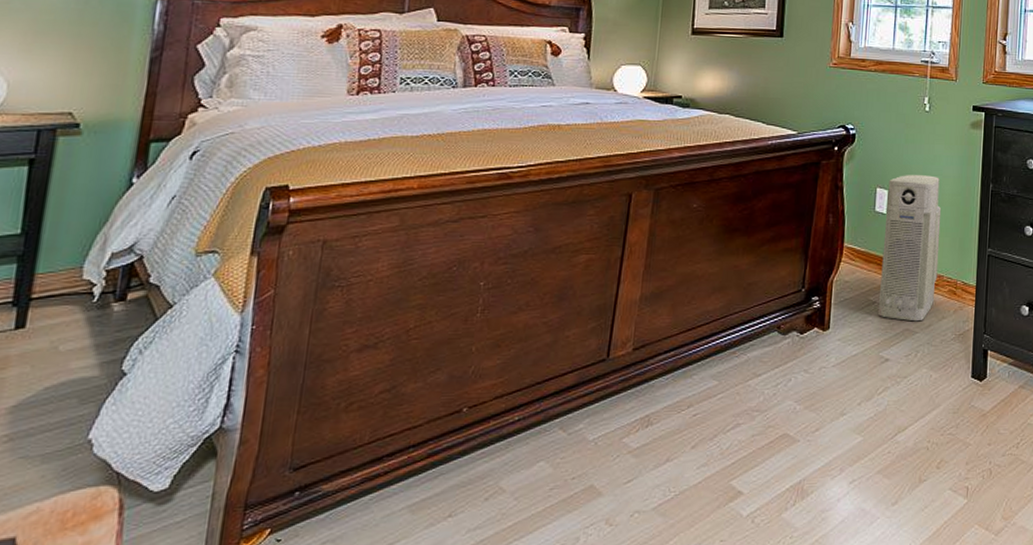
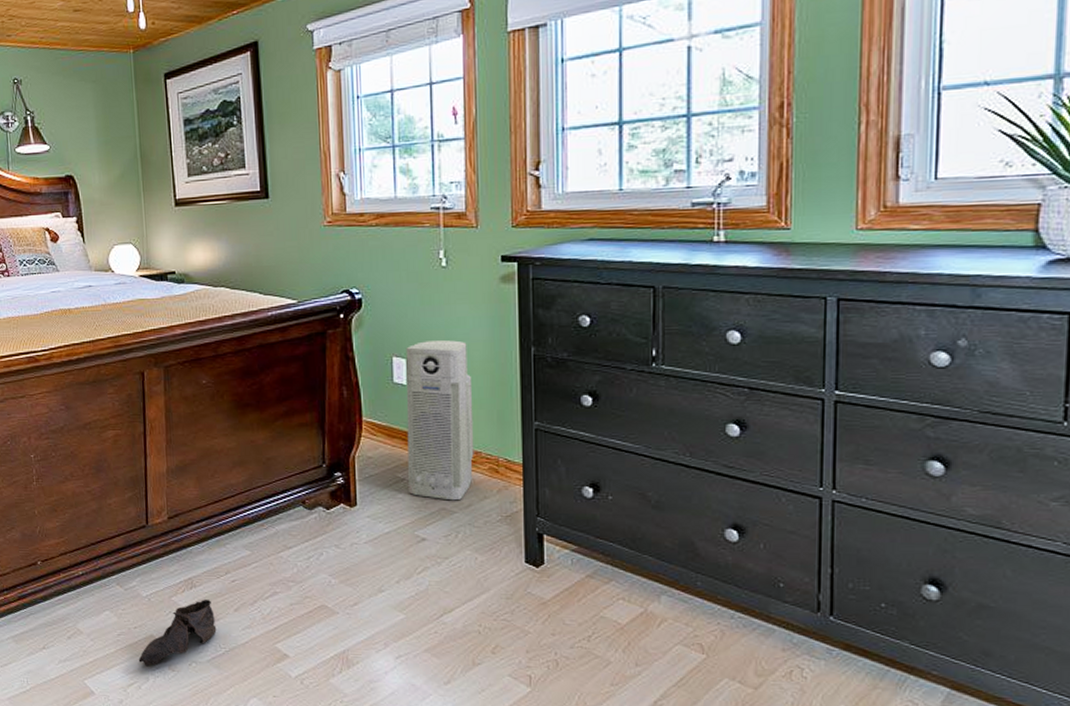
shoe: none [570,438,669,524] -> present [138,600,217,667]

